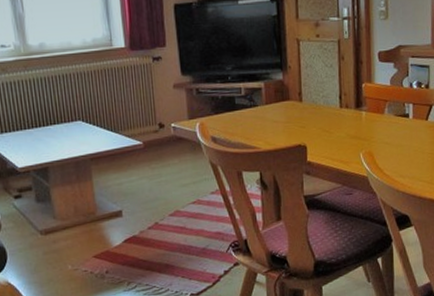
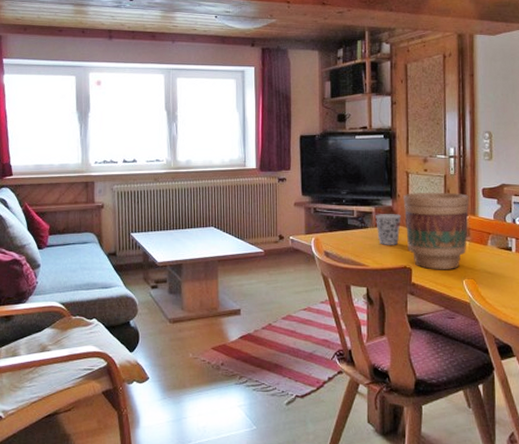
cup: none [265,88,293,124] -> present [375,214,401,245]
flower pot: none [294,59,365,146] -> present [403,192,469,270]

